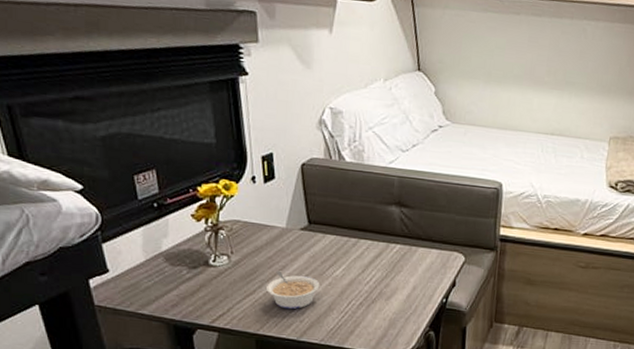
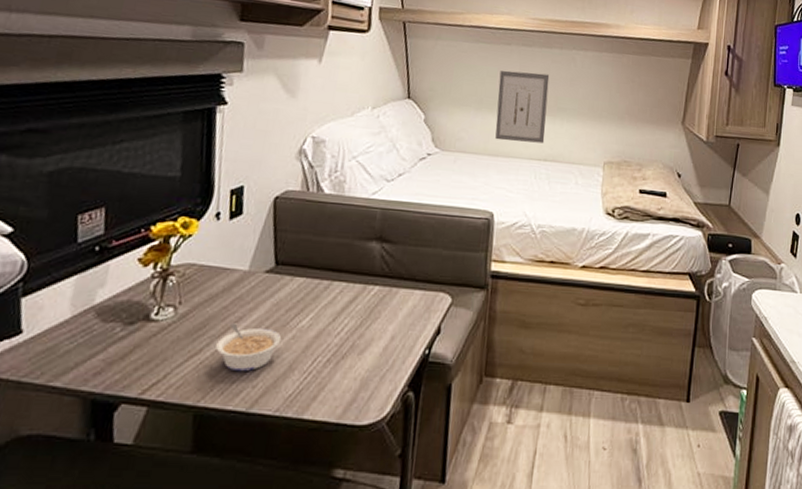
wall art: none [504,42,559,118] -> present [495,70,550,144]

